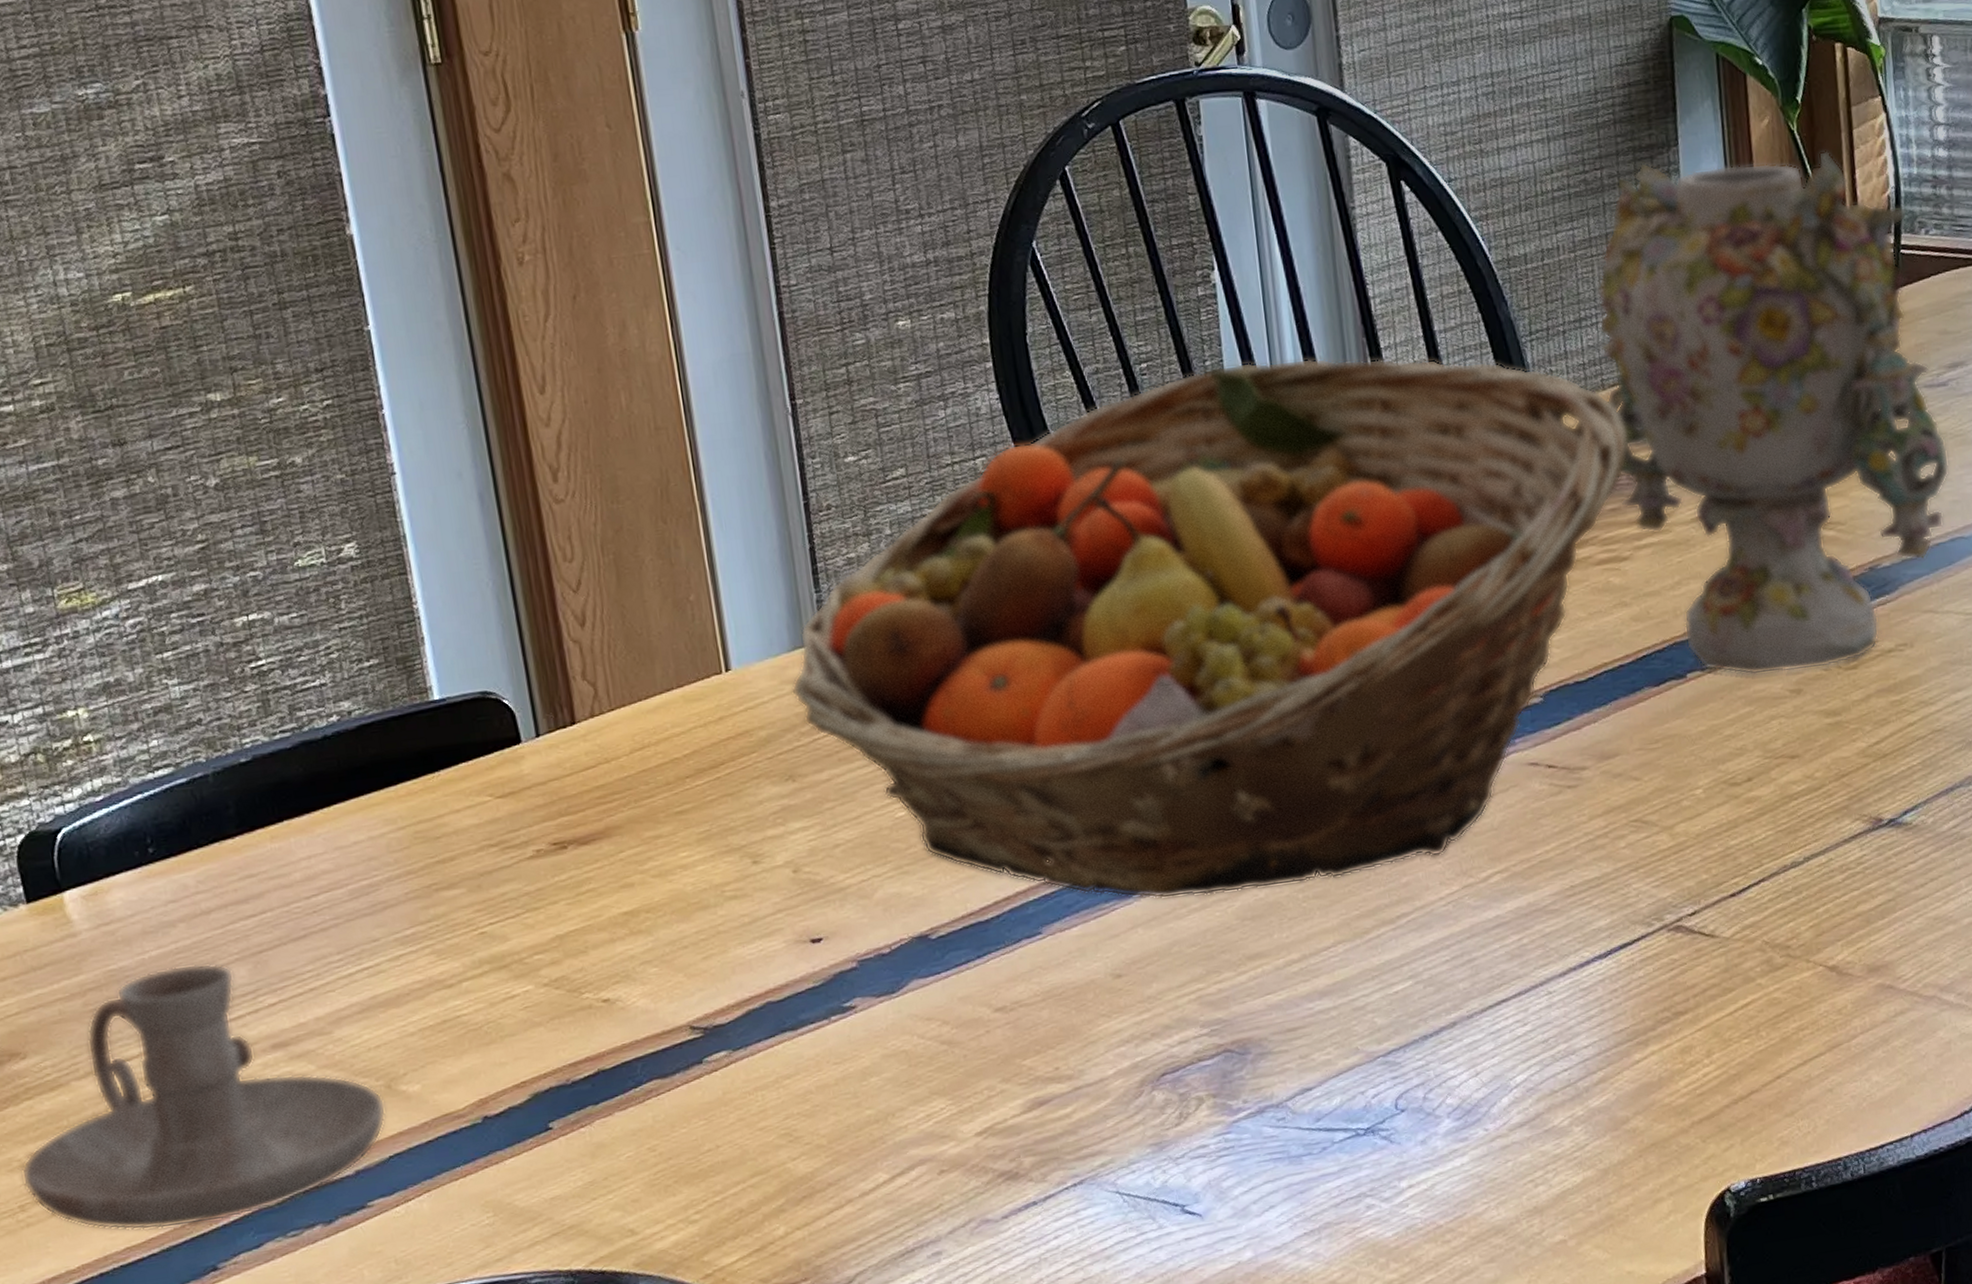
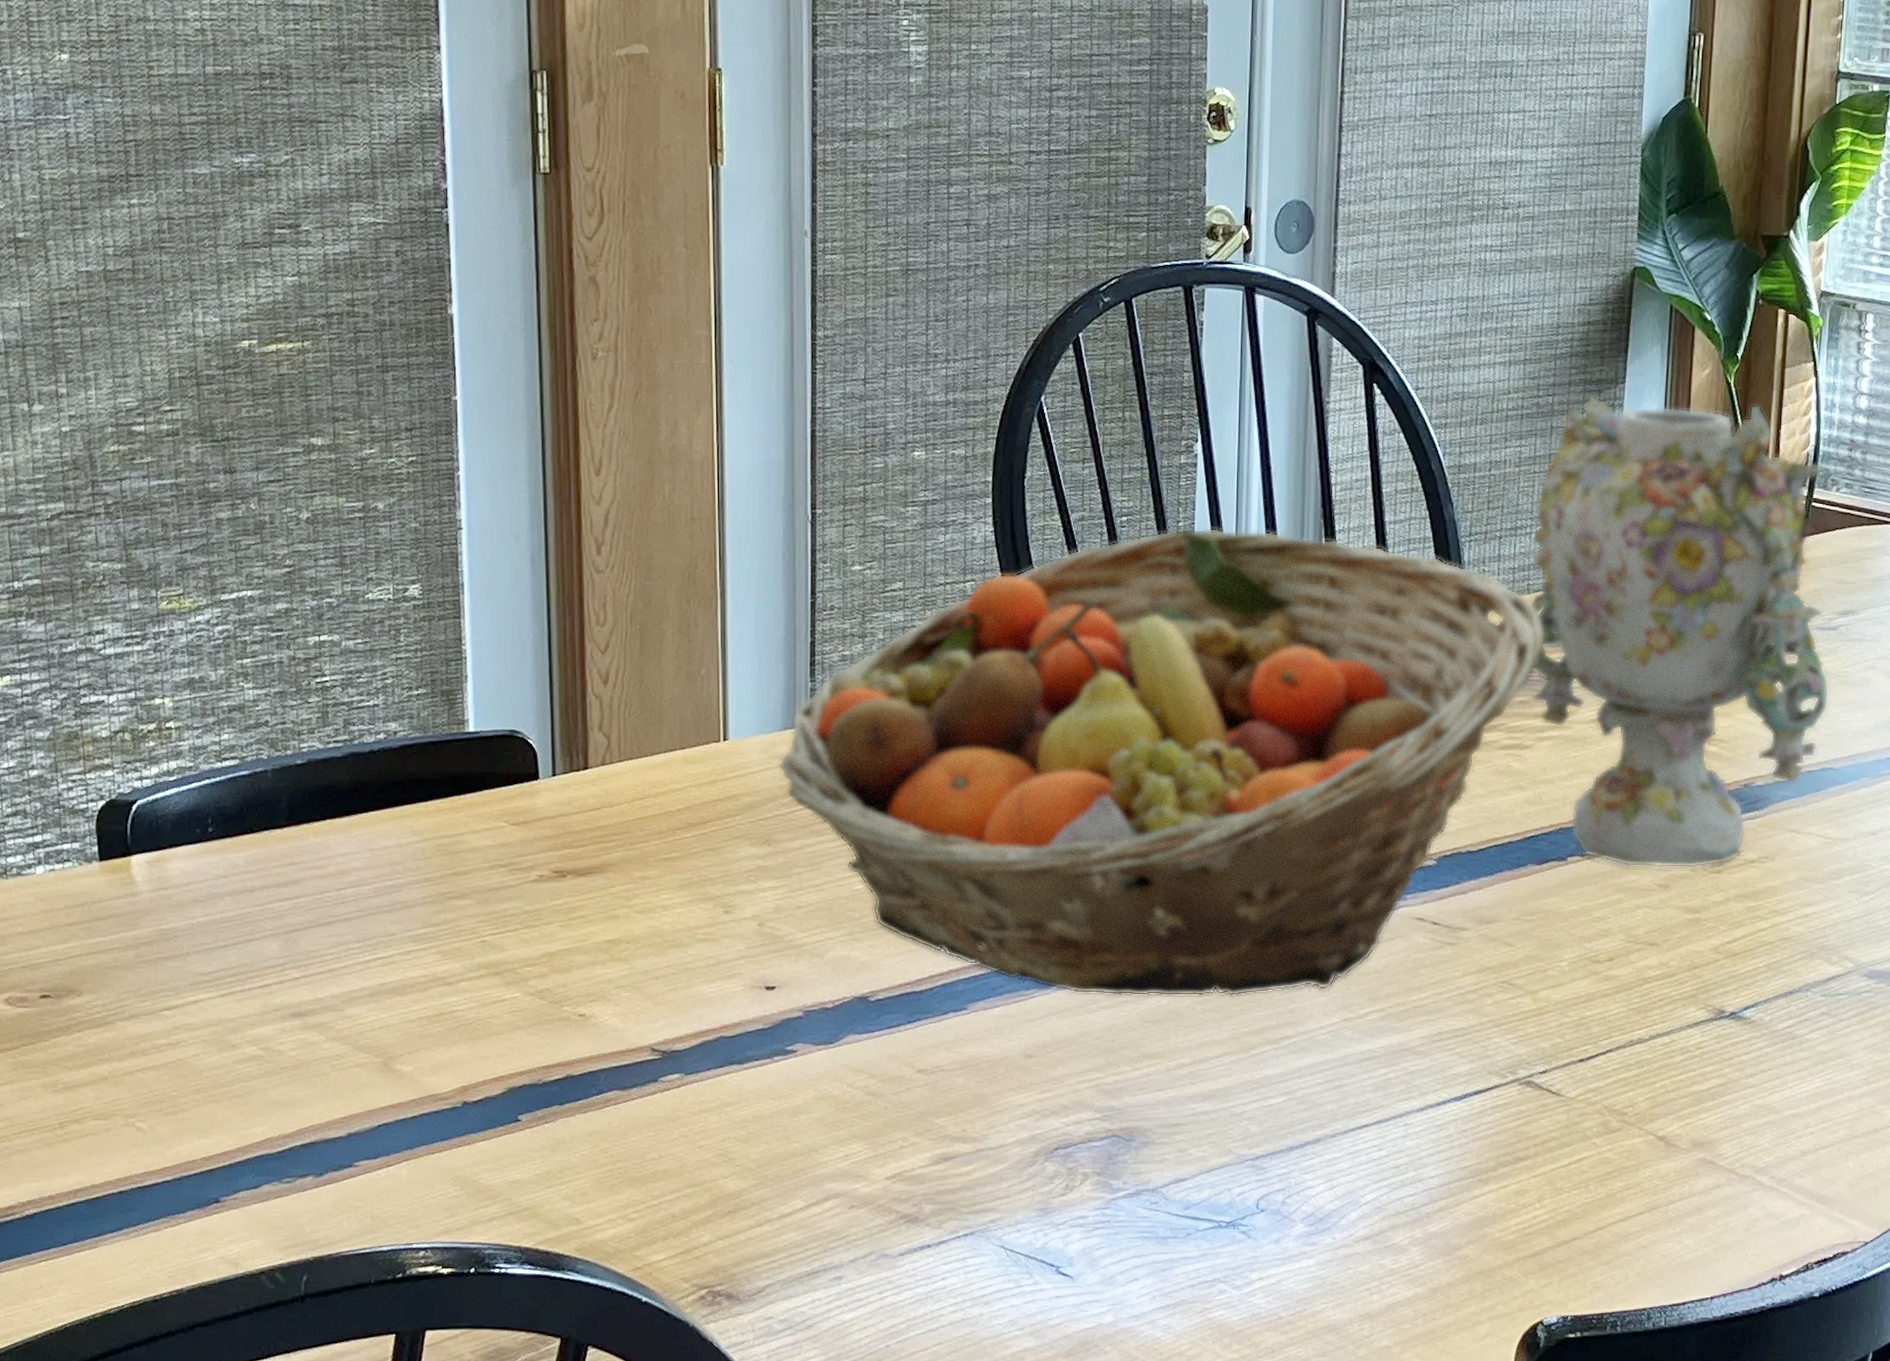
candle holder: present [21,963,387,1231] -> none [64,933,381,1161]

